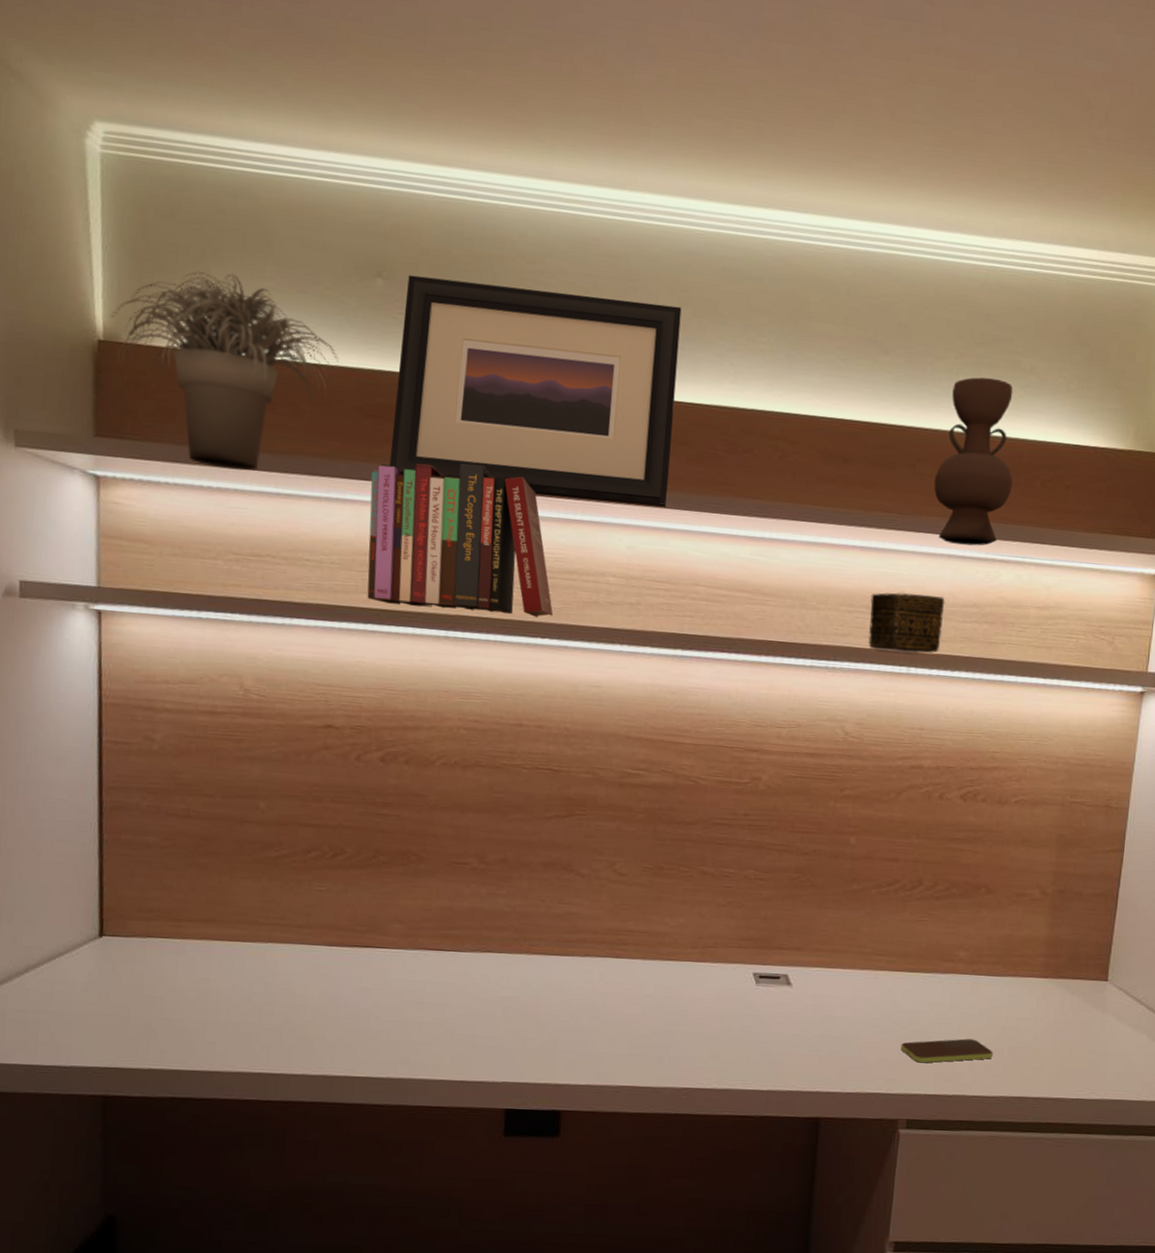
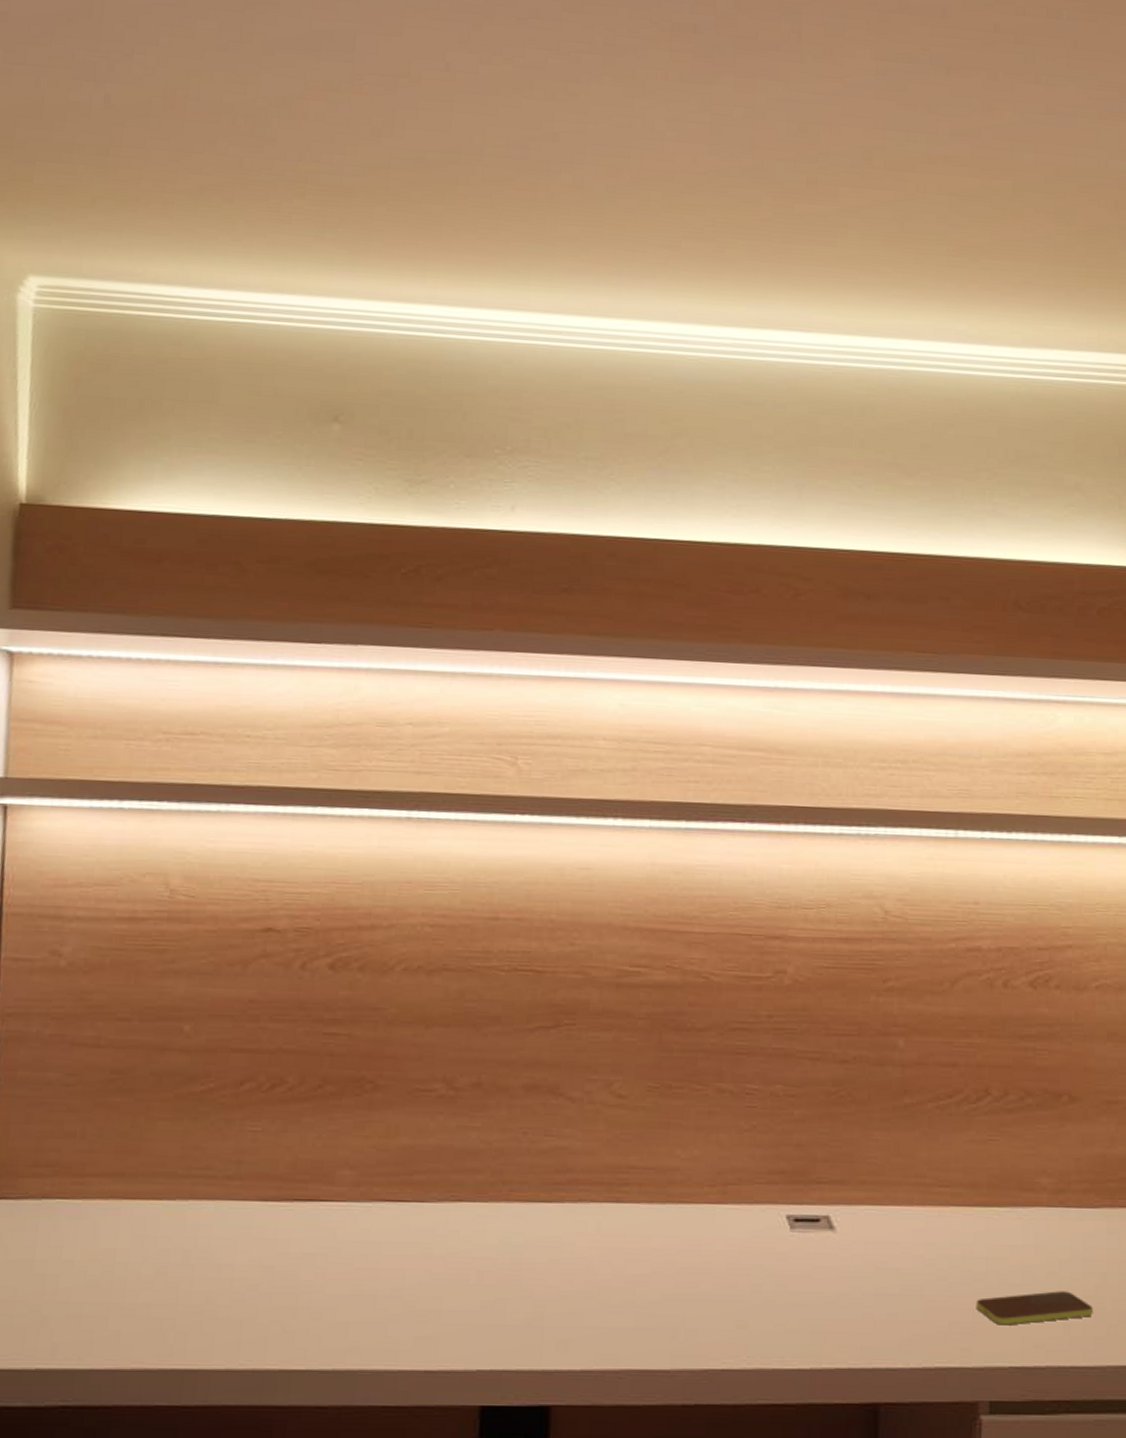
potted plant: present [110,271,339,471] -> none [34,425,290,639]
books: present [367,463,553,617] -> none [316,619,534,791]
picture frame: present [389,275,682,508] -> none [344,418,675,659]
decorative box: present [868,592,945,654] -> none [906,742,995,815]
decorative vase: present [934,377,1013,546] -> none [973,497,1064,686]

